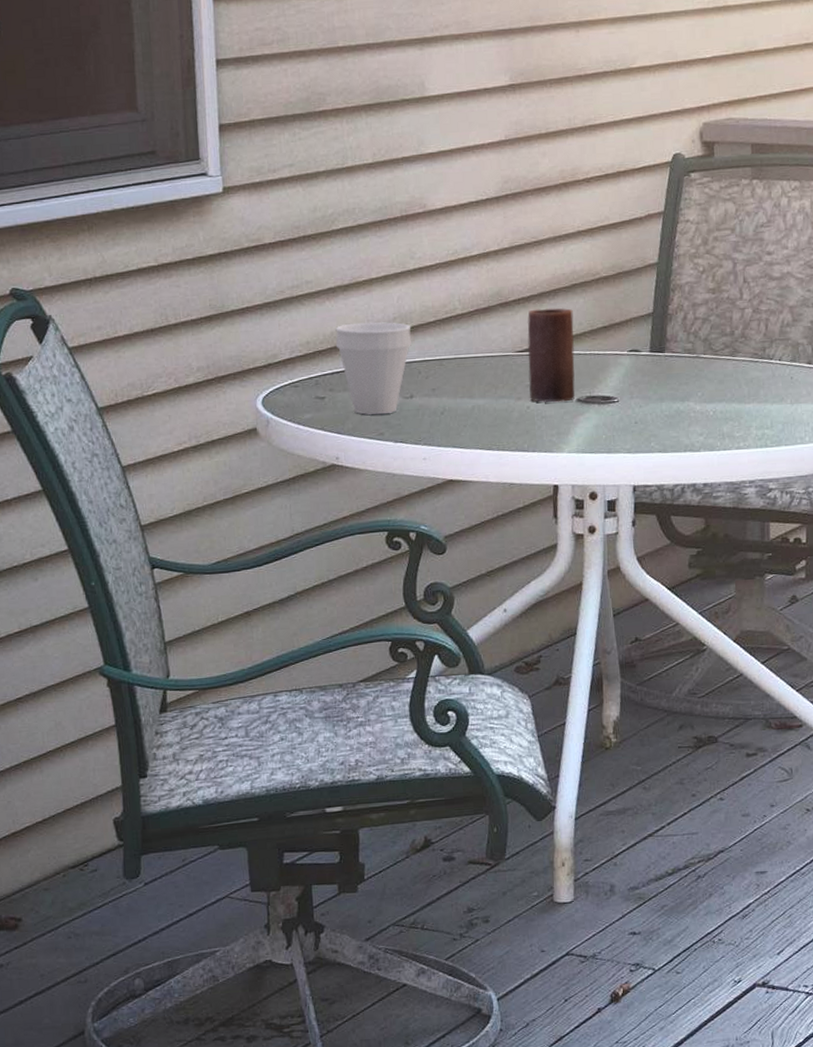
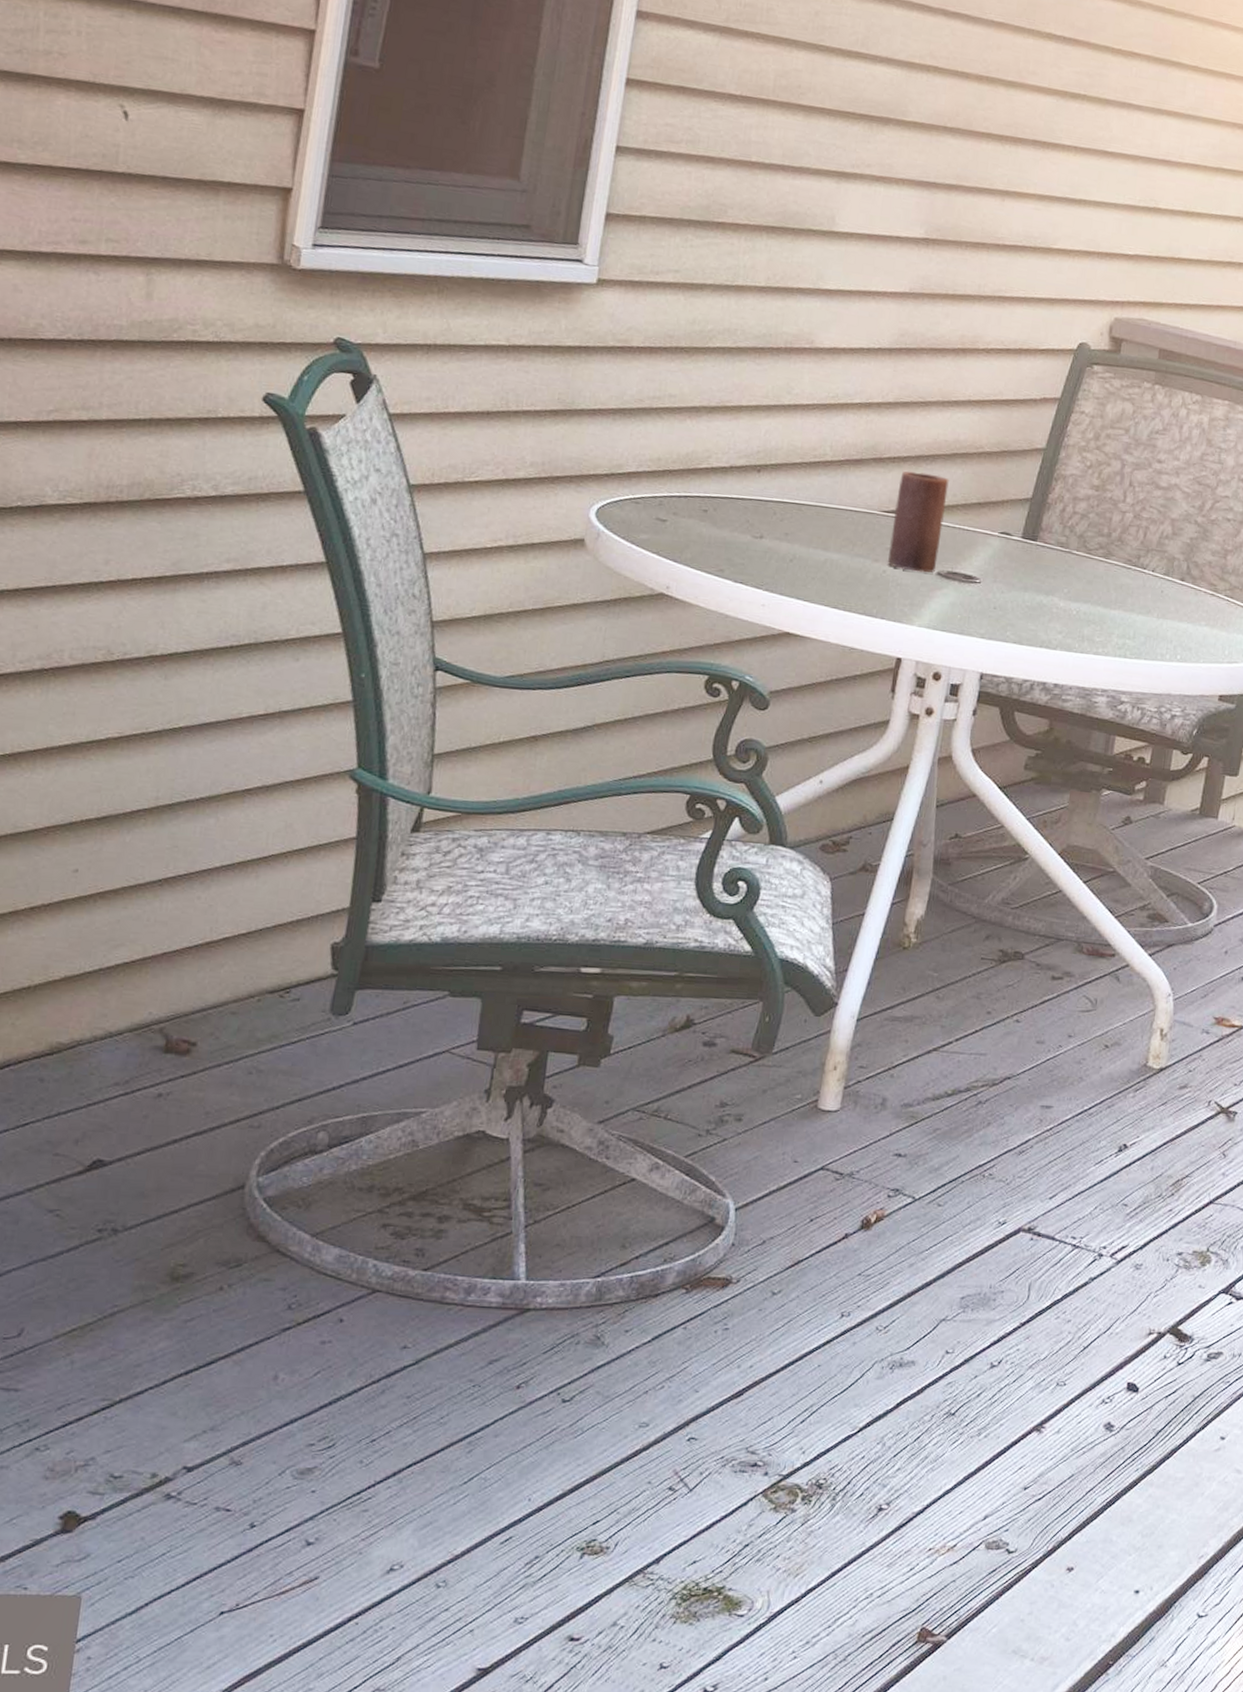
cup: present [335,322,412,415] -> none [688,447,775,551]

